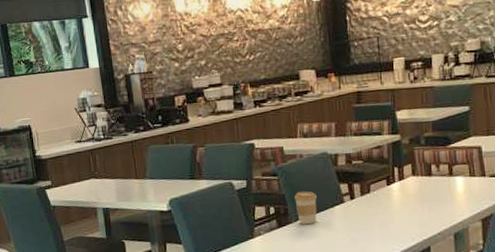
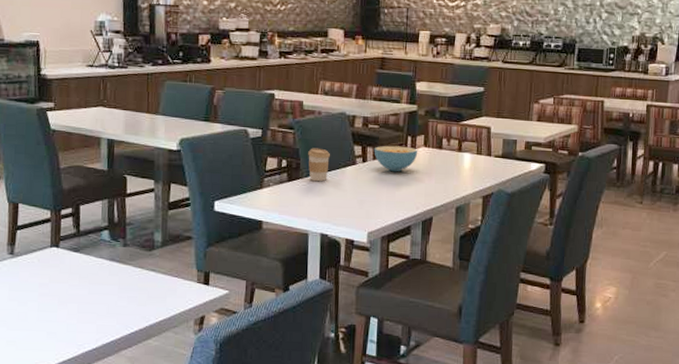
cereal bowl: none [360,178,407,206] -> present [374,145,418,172]

